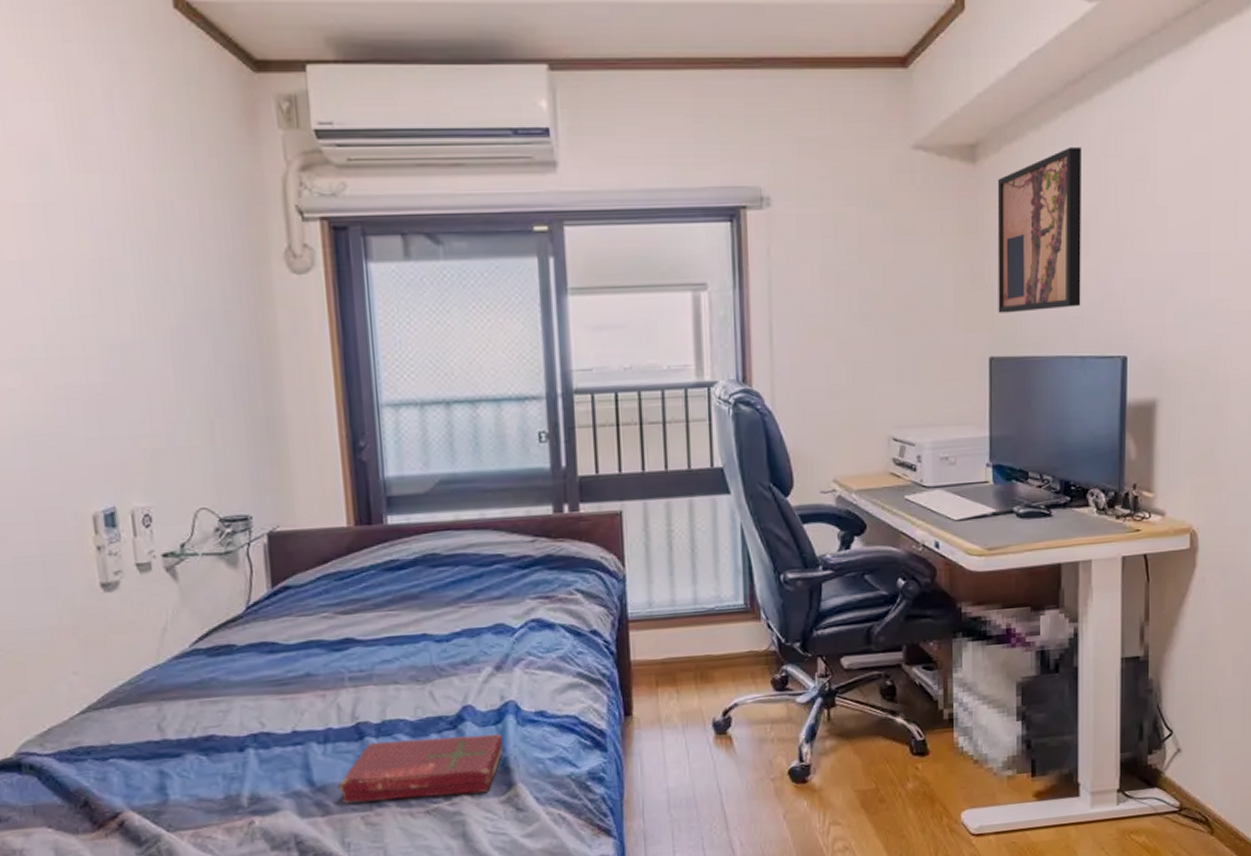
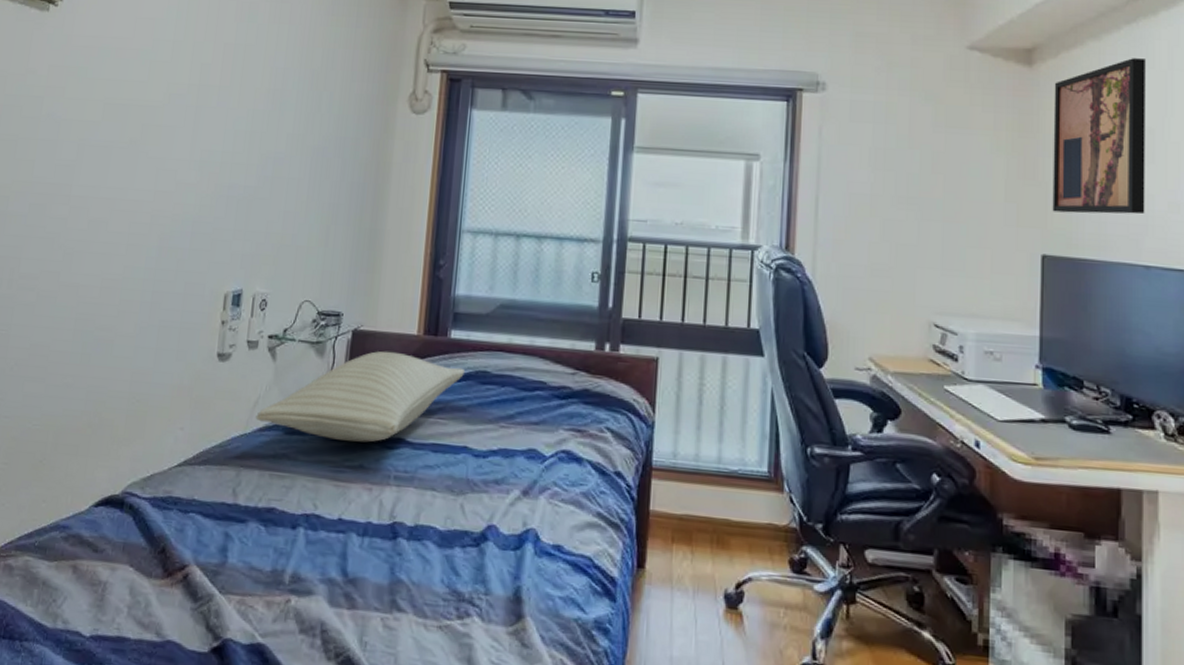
pillow: none [167,549,411,653] -> present [255,351,466,443]
book: present [336,734,504,804] -> none [365,544,520,619]

